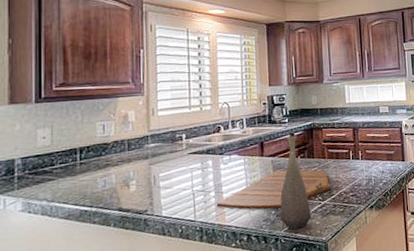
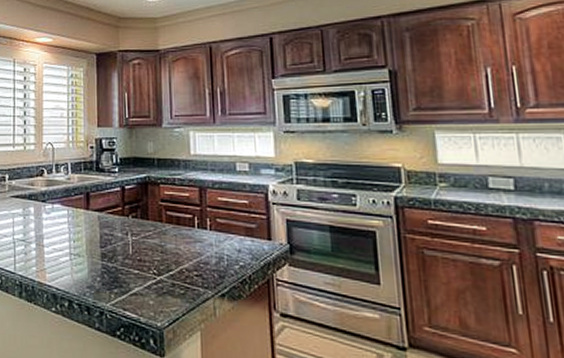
cutting board: present [216,170,332,210] -> none [37,229,170,275]
bottle: present [280,135,312,231] -> none [106,189,144,307]

